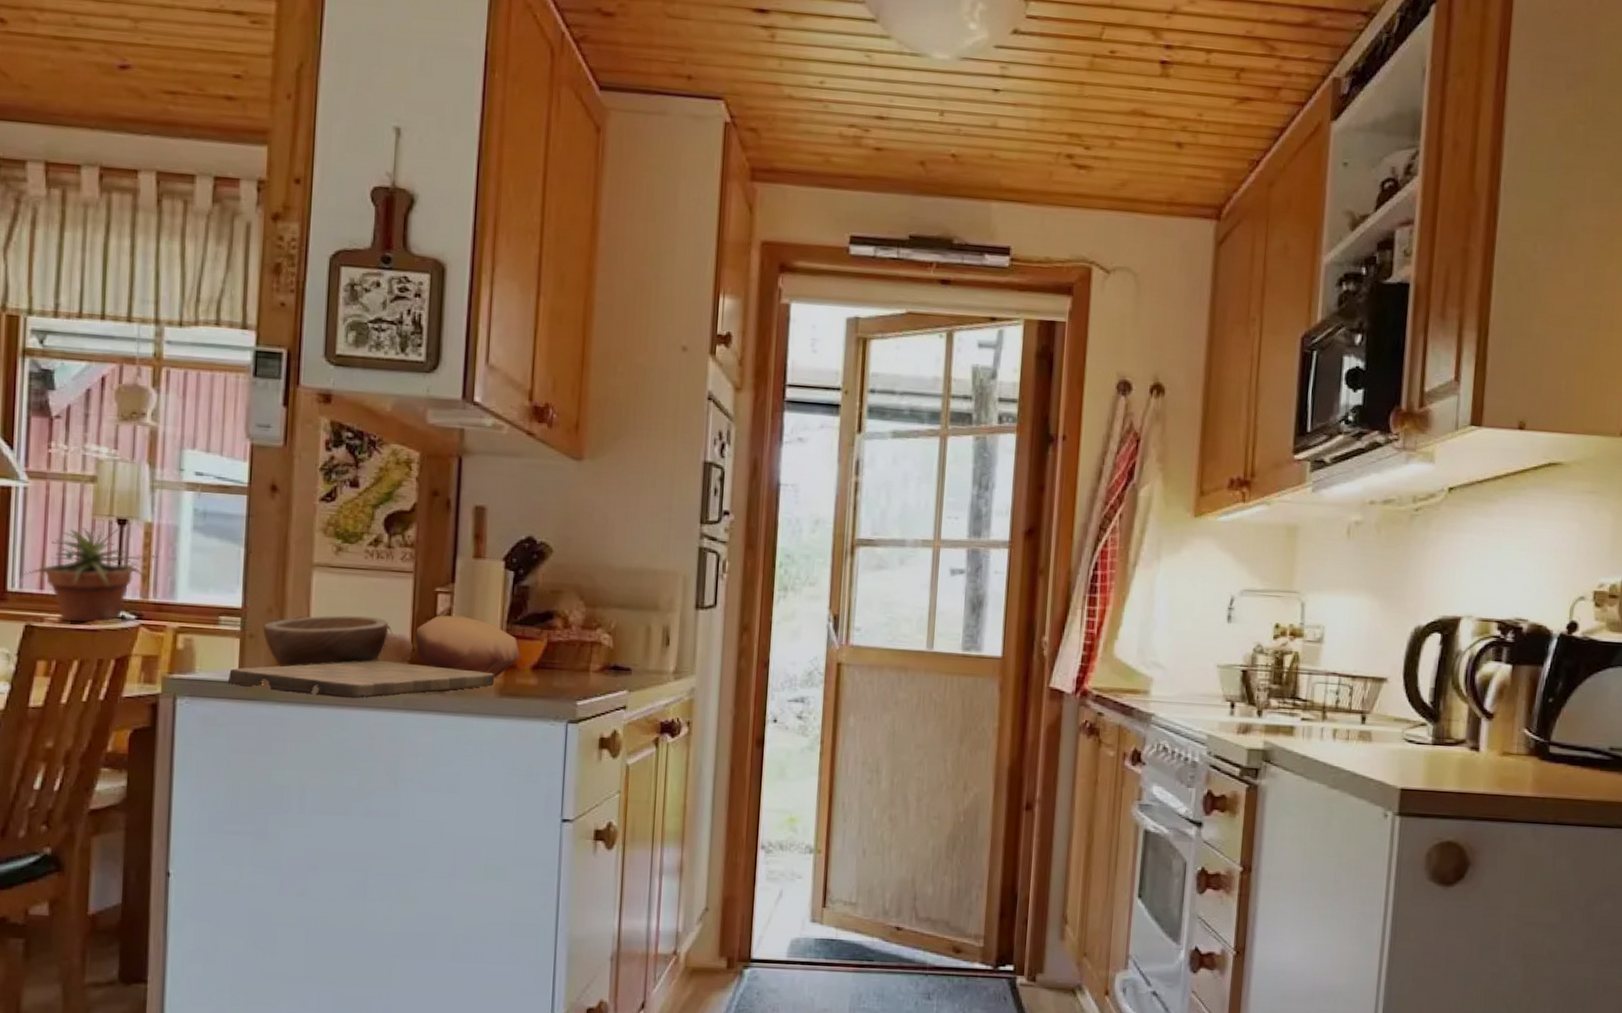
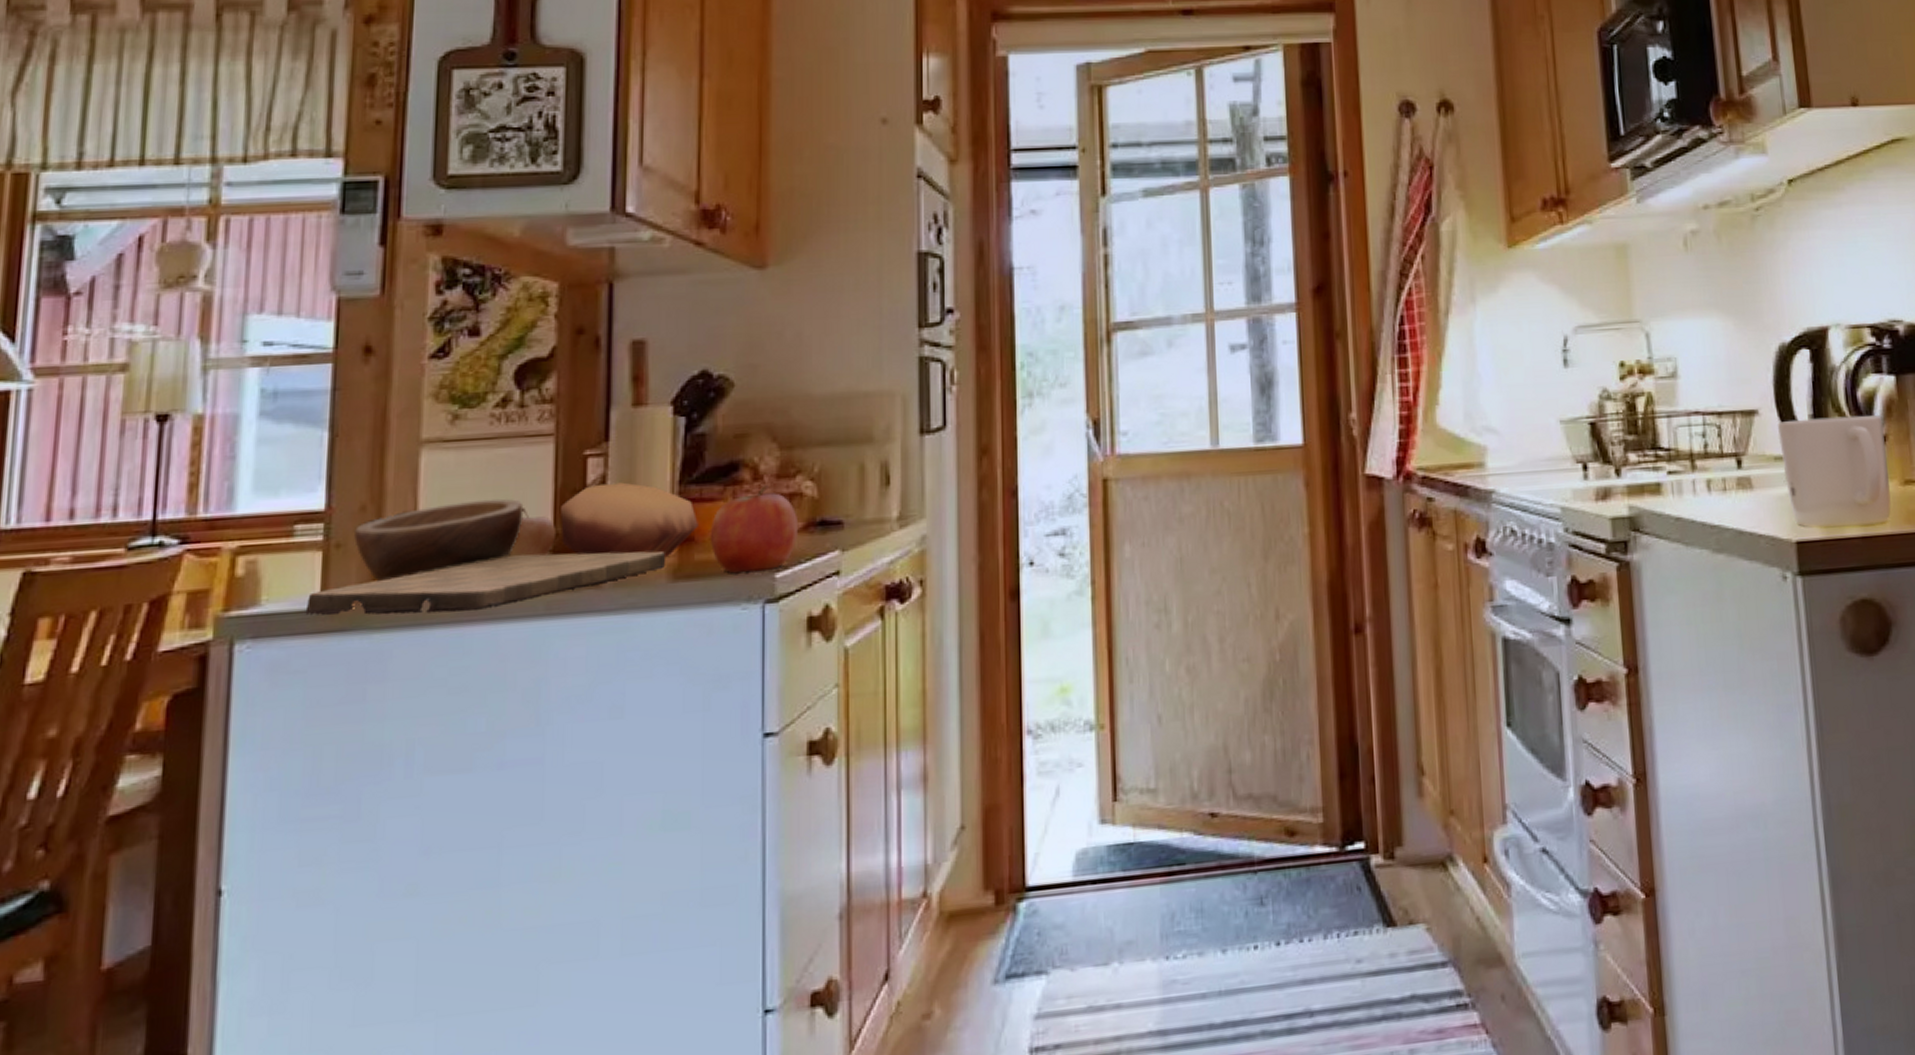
potted plant: present [21,525,158,623] -> none [19,423,211,559]
fruit: none [529,633,597,700] -> present [711,485,799,574]
mug: none [1400,690,1494,784] -> present [1778,415,1891,528]

